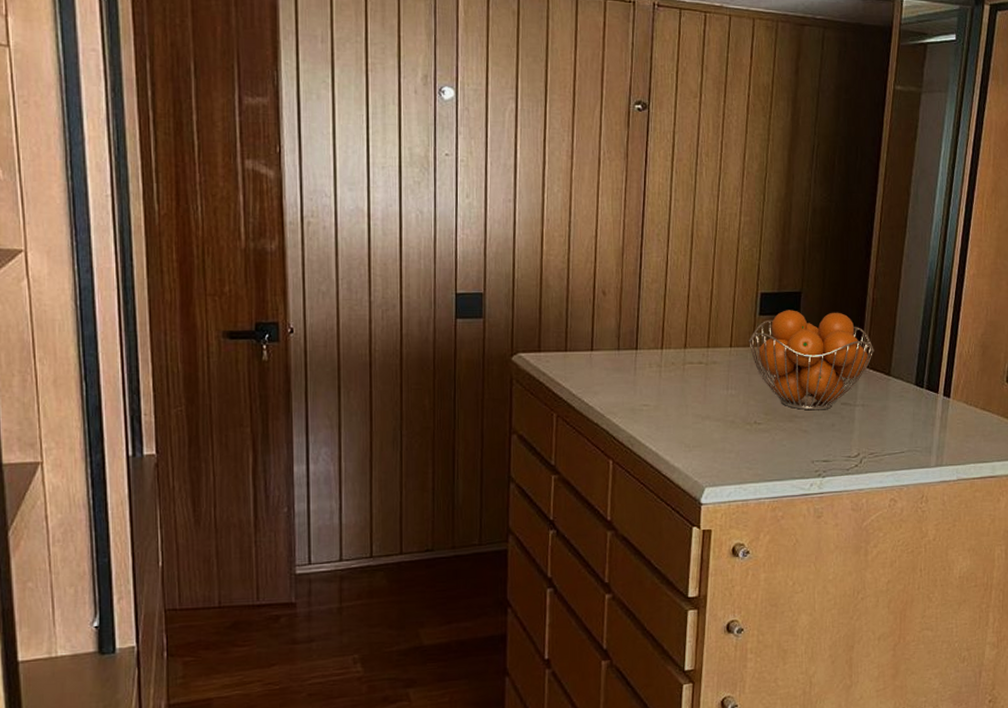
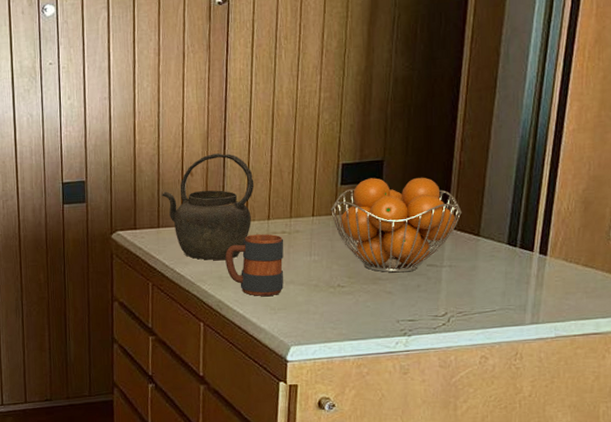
kettle: none [570,272,671,390] -> present [161,153,254,260]
mug: none [638,364,701,432] -> present [225,234,284,296]

